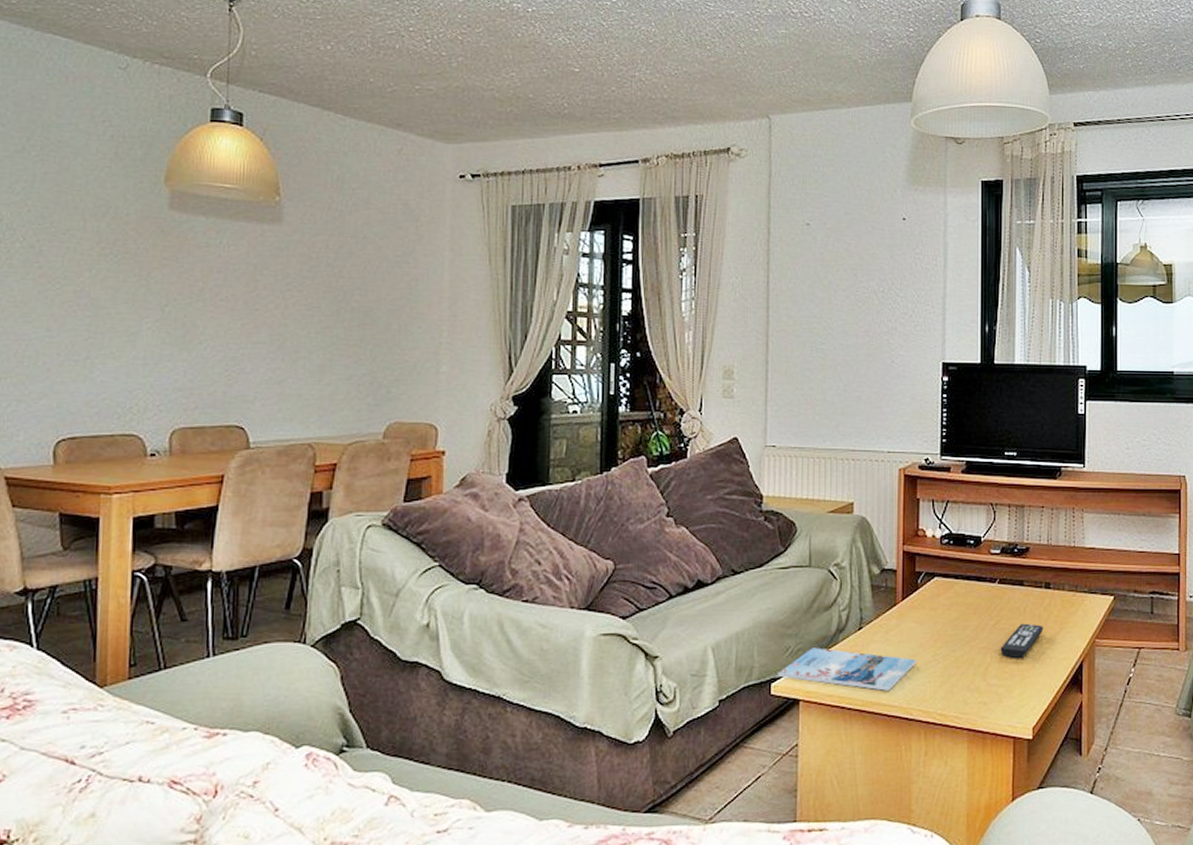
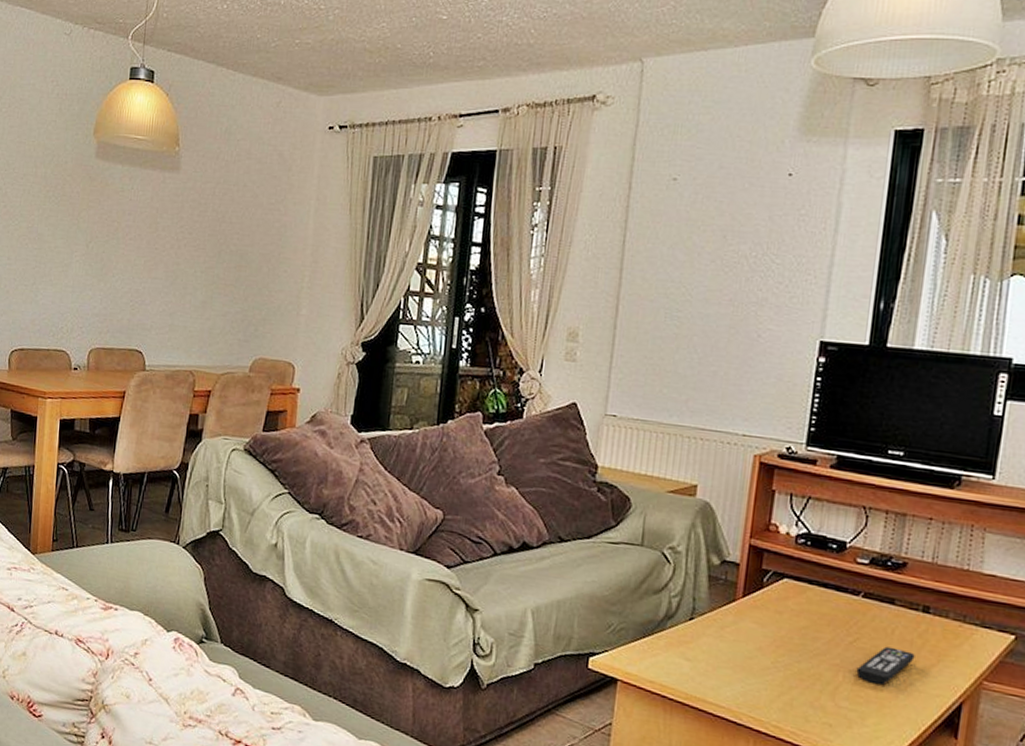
magazine: present [777,647,916,691] -> none [596,629,752,690]

